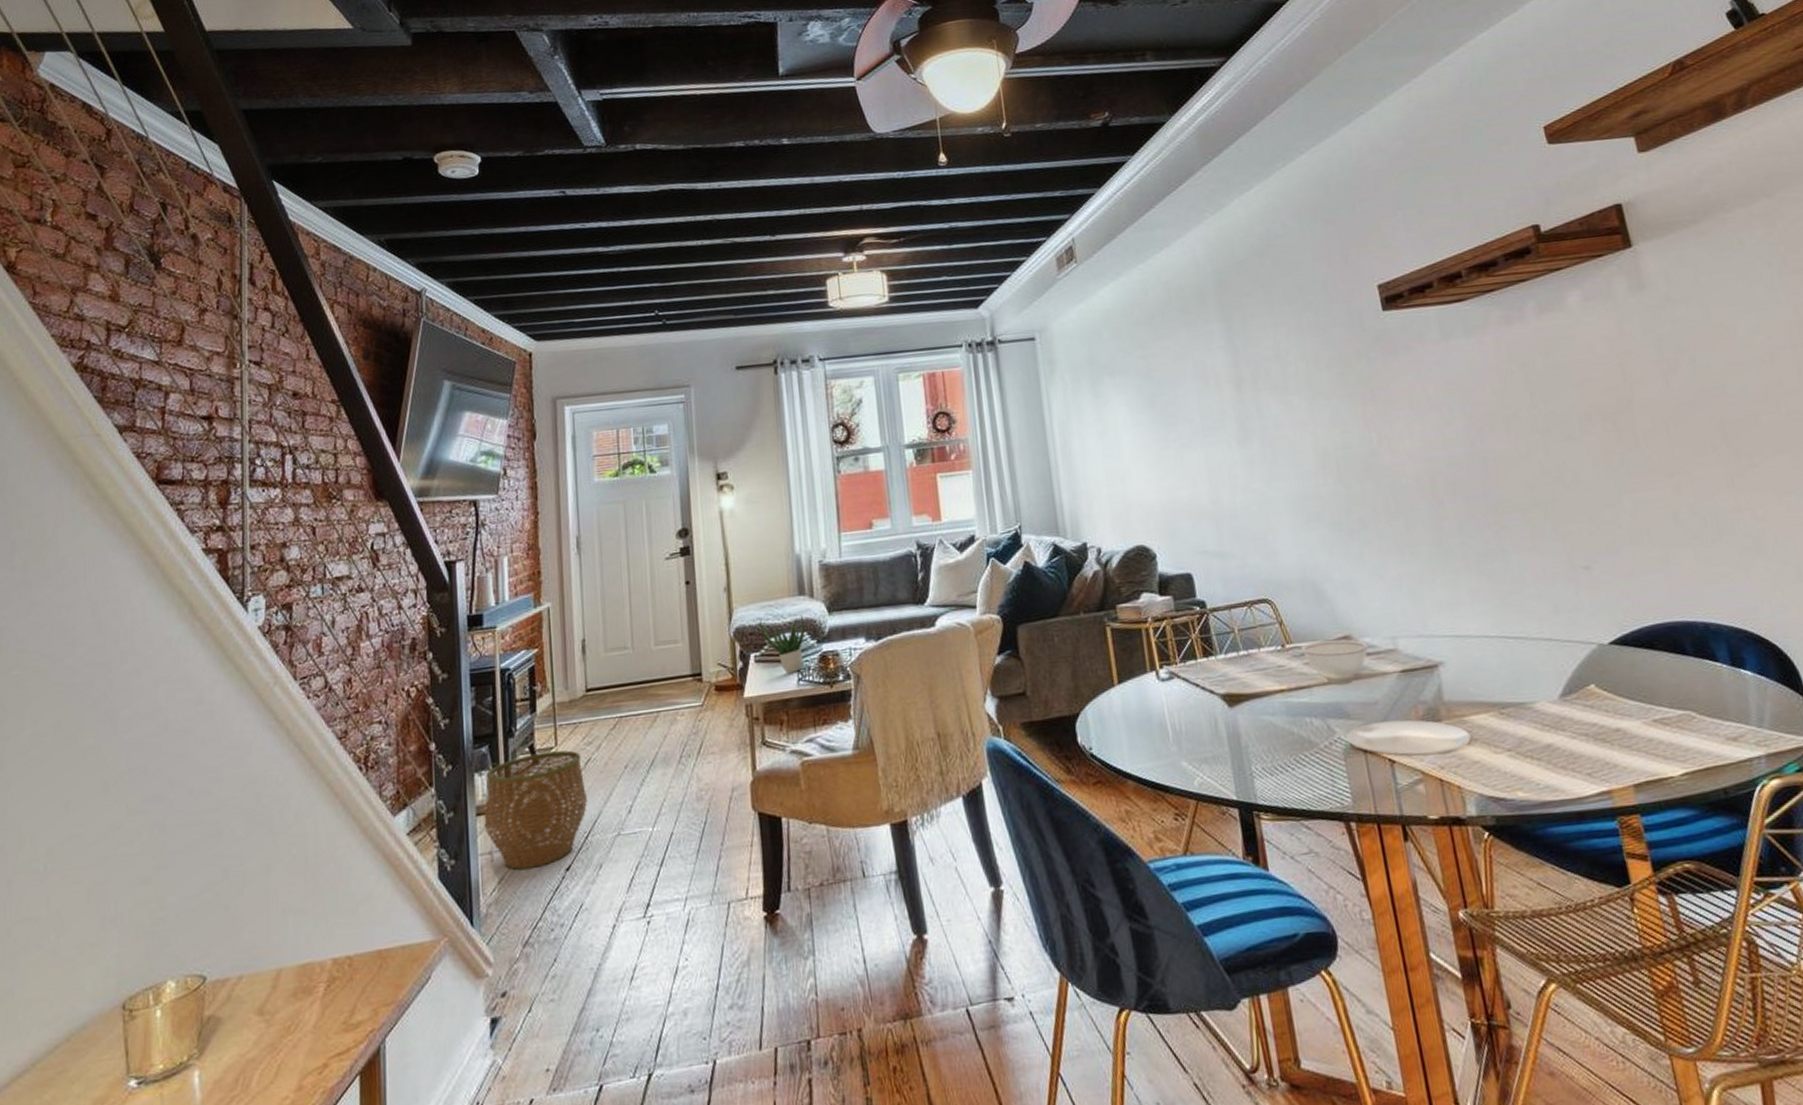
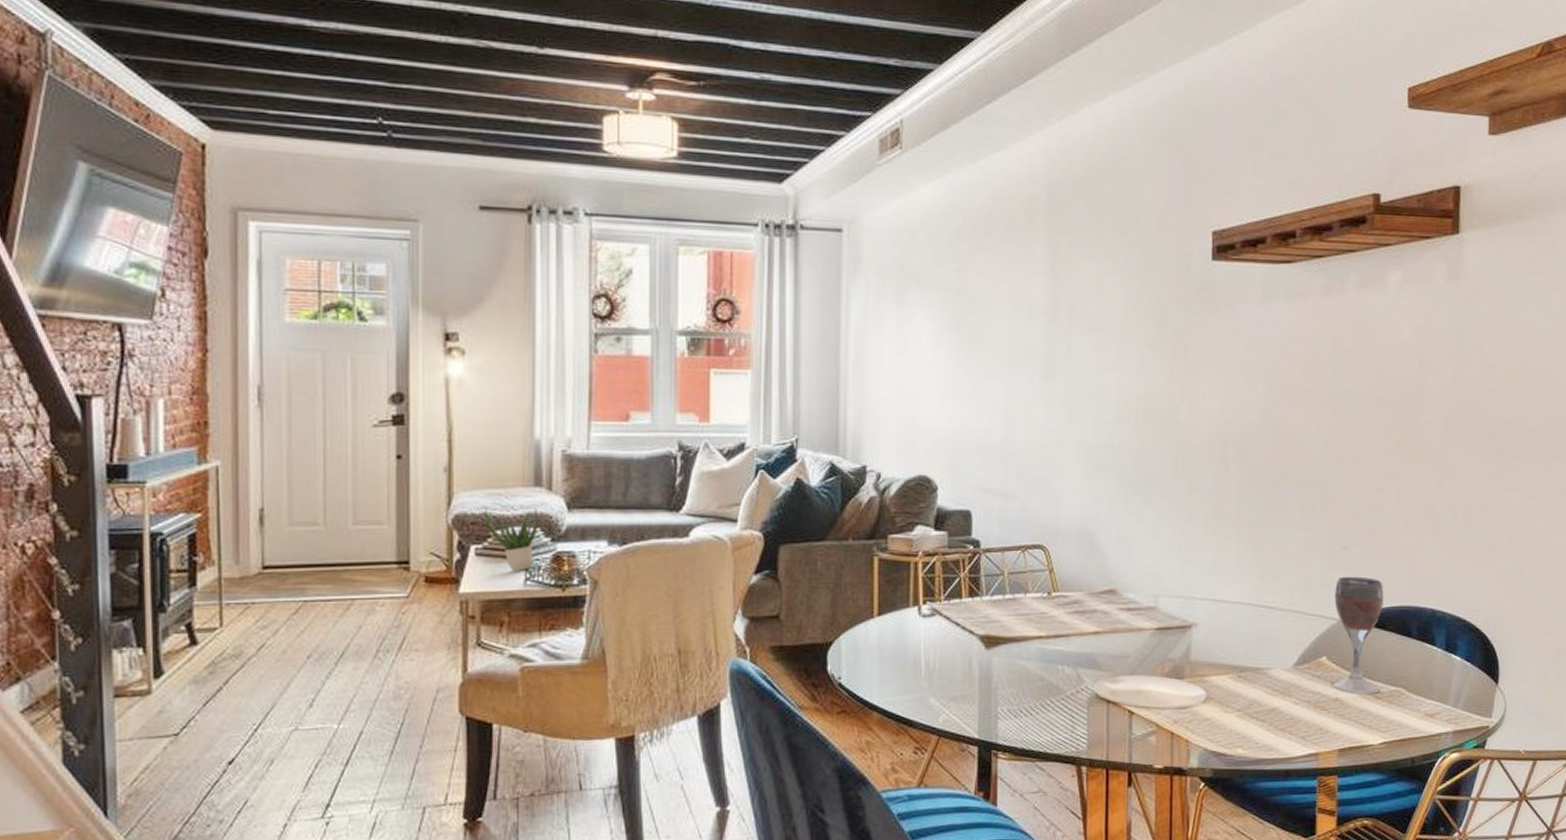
basket: present [484,750,588,870] -> none [124,633,260,760]
bowl: present [1301,639,1368,686] -> none [1066,592,1130,637]
cup: none [1585,596,1666,723] -> present [1331,576,1384,696]

